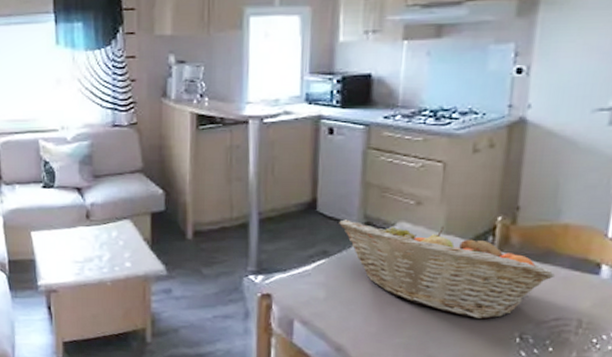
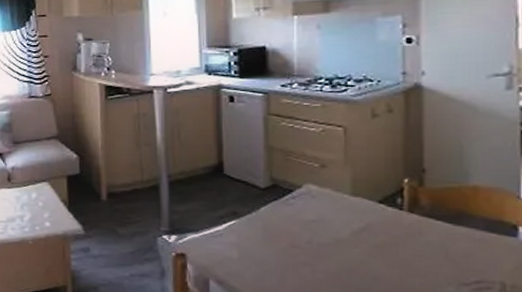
fruit basket: present [339,219,555,320] -> none [246,182,470,281]

